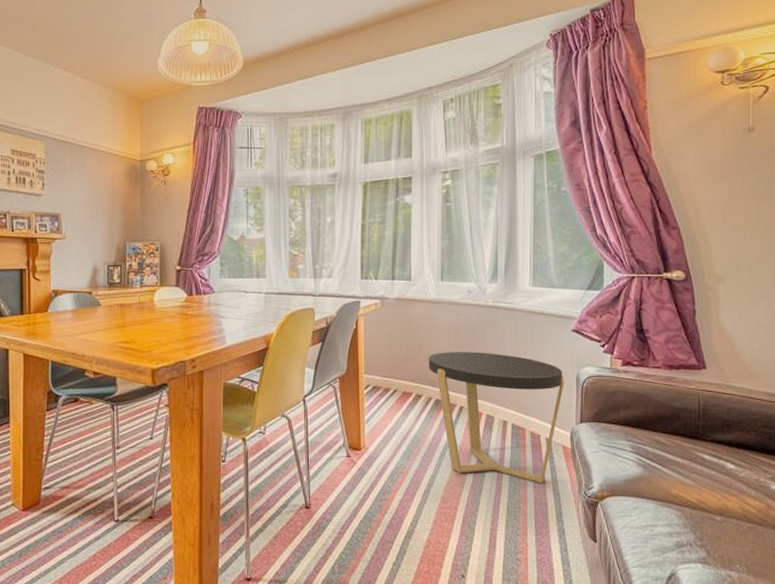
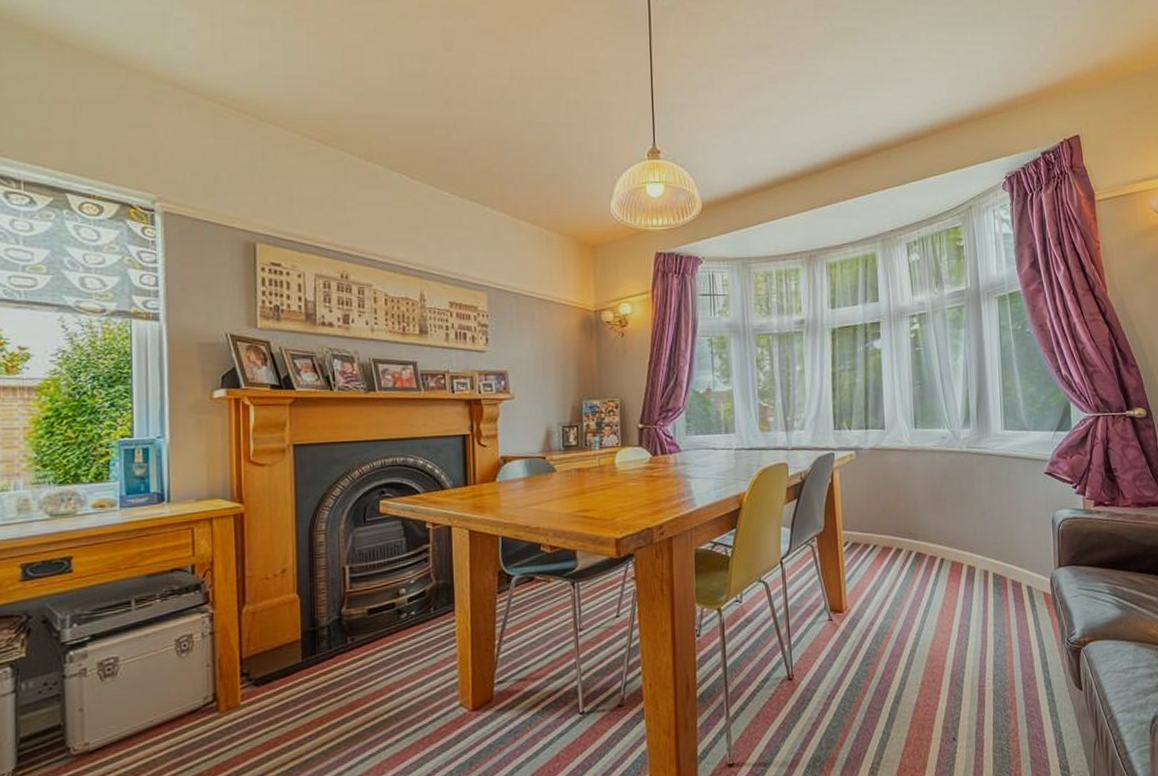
side table: present [428,352,564,484] -> none [906,500,1041,634]

